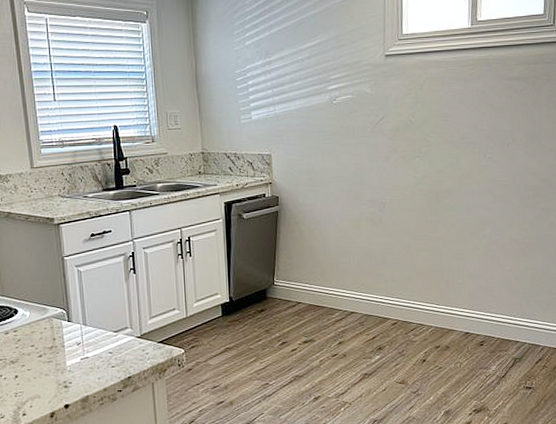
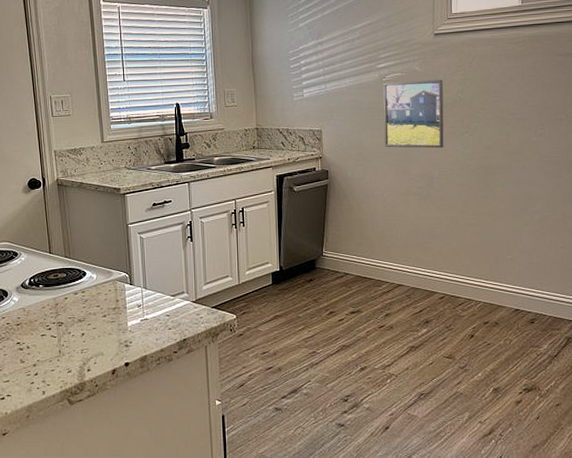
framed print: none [334,102,396,173] -> present [383,80,444,149]

